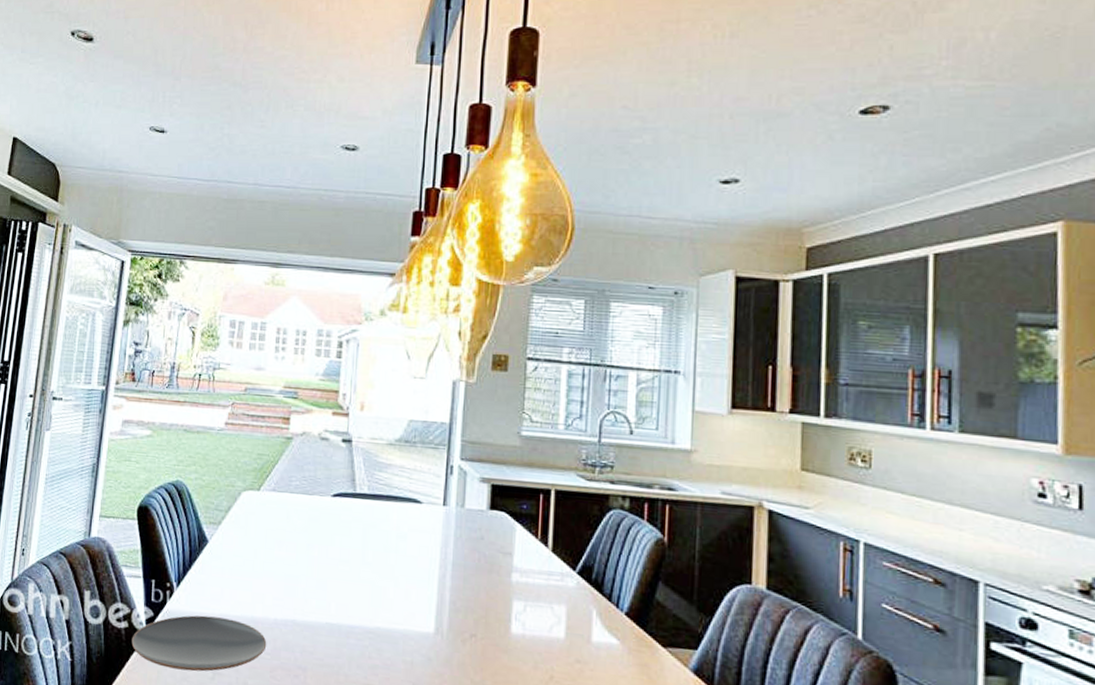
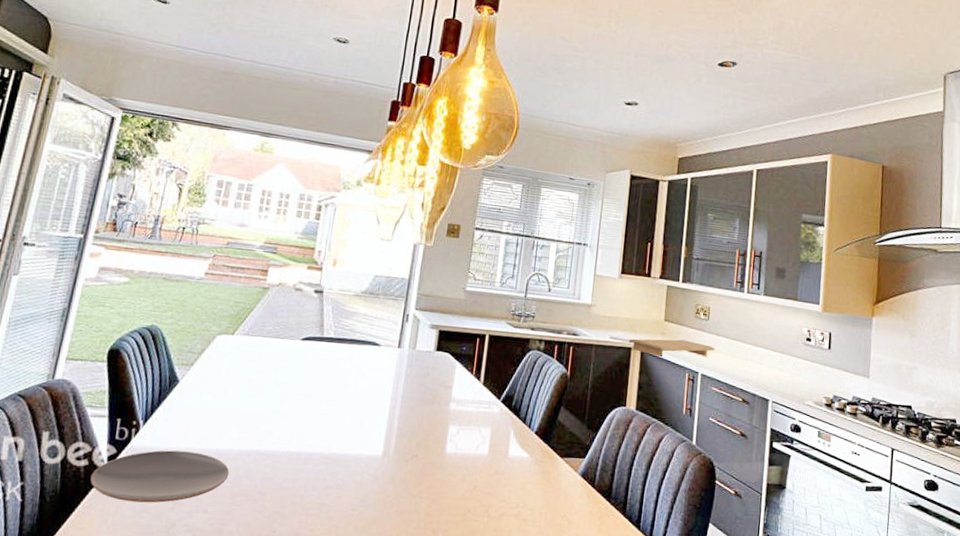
cutting board: none [749,494,884,520] -> present [628,338,715,358]

